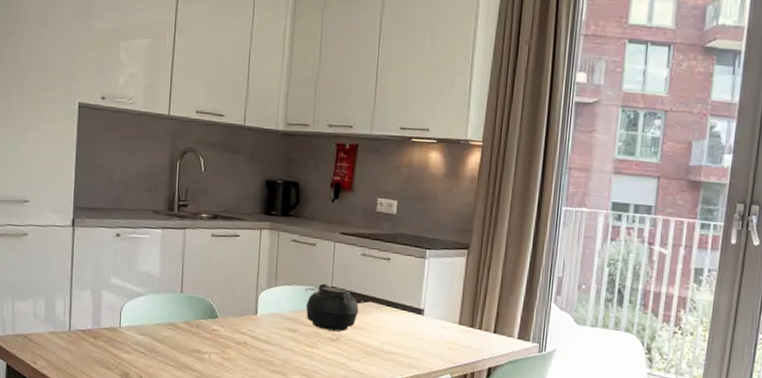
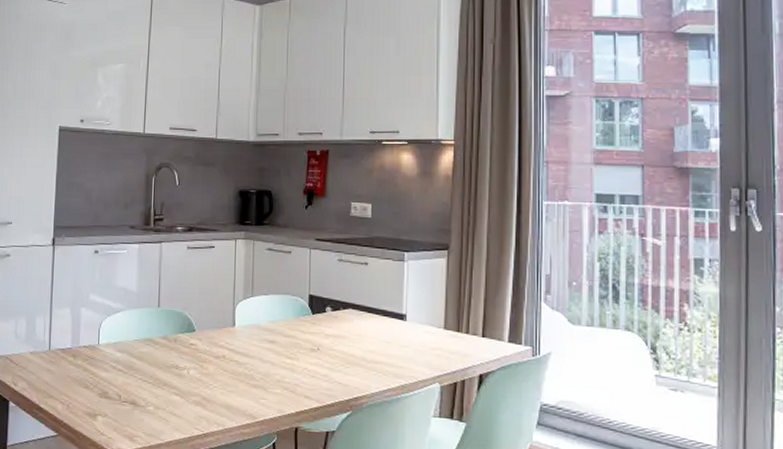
teapot: present [305,283,359,332] -> none [282,291,339,342]

